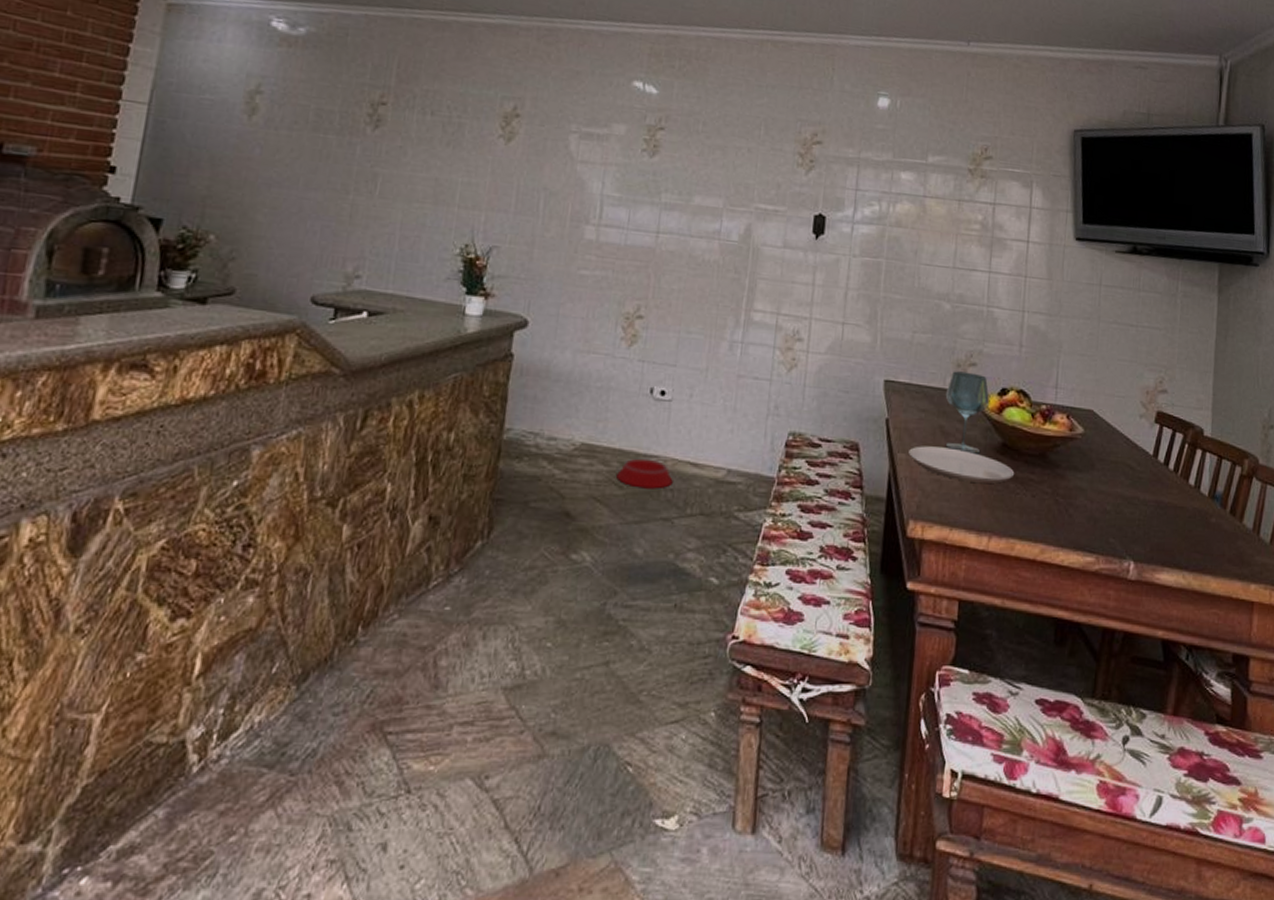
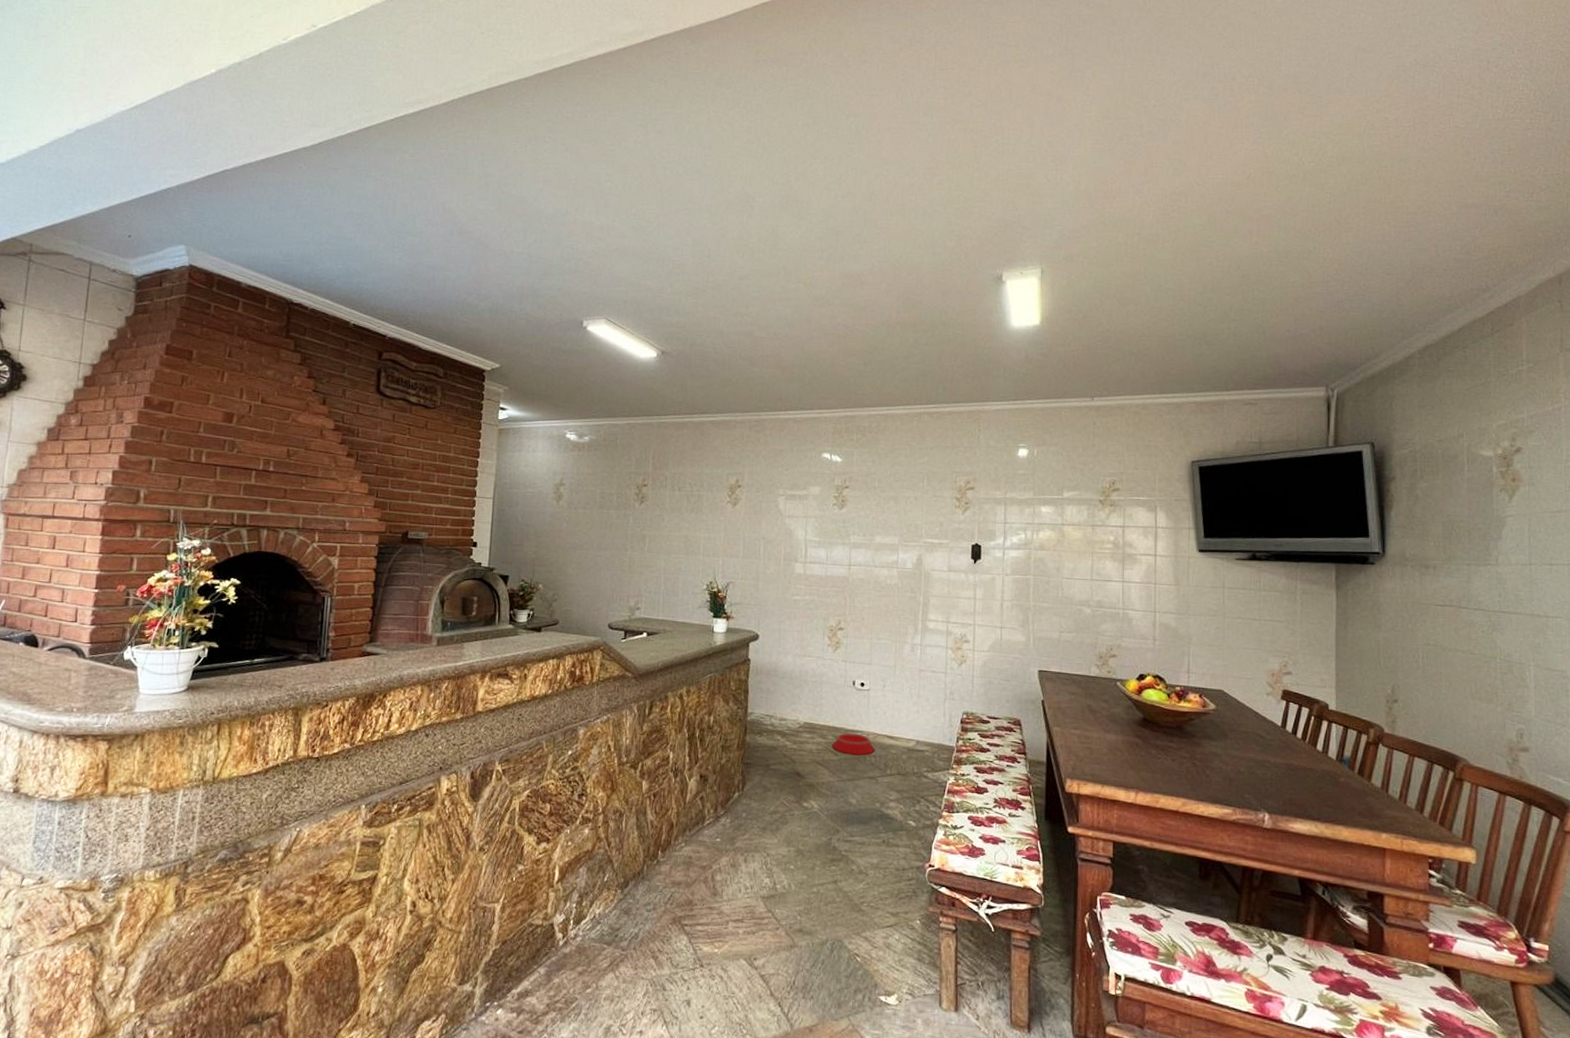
plate: present [908,446,1015,484] -> none [1063,721,1156,751]
wine glass: present [945,371,990,456] -> none [1091,662,1129,728]

